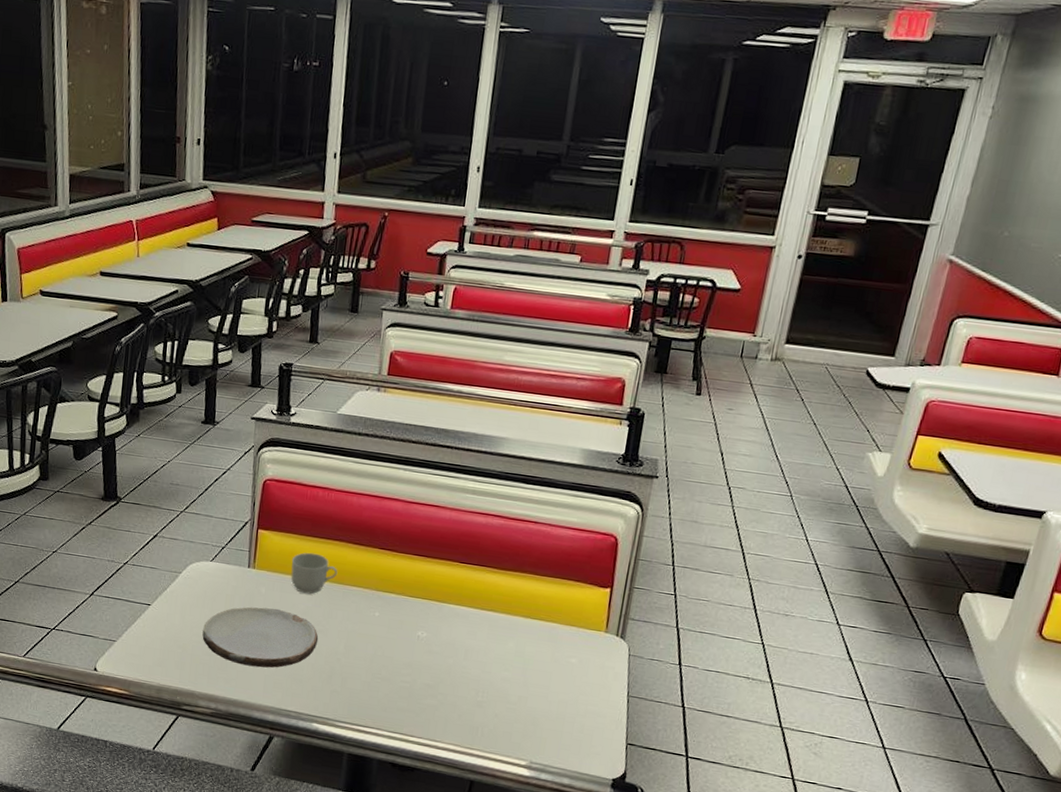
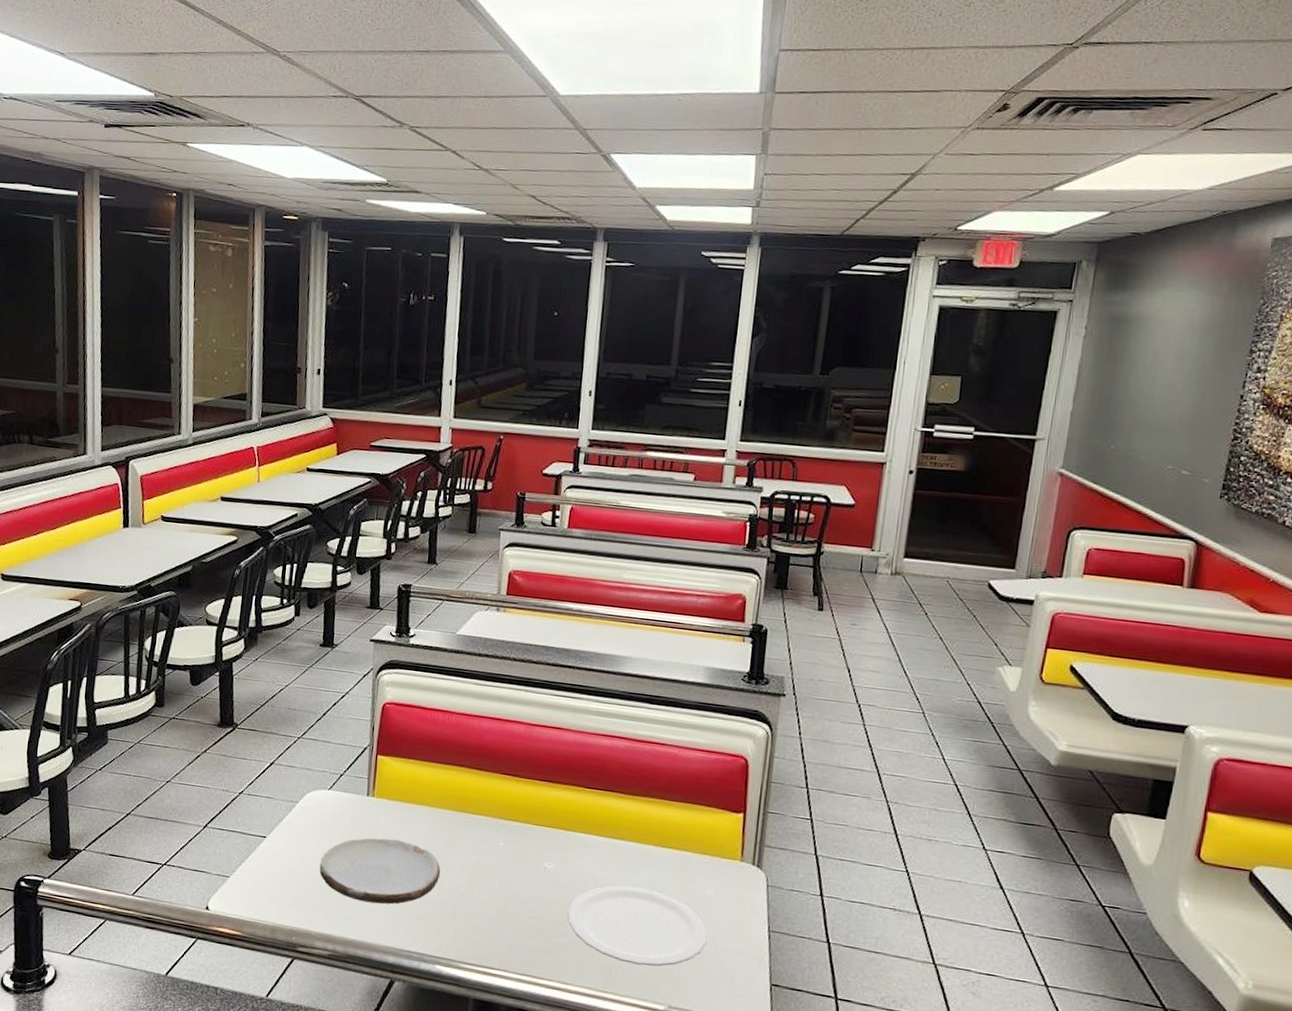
mug: present [290,552,338,594] -> none [411,779,460,824]
plate: none [438,653,570,727] -> present [567,885,708,967]

